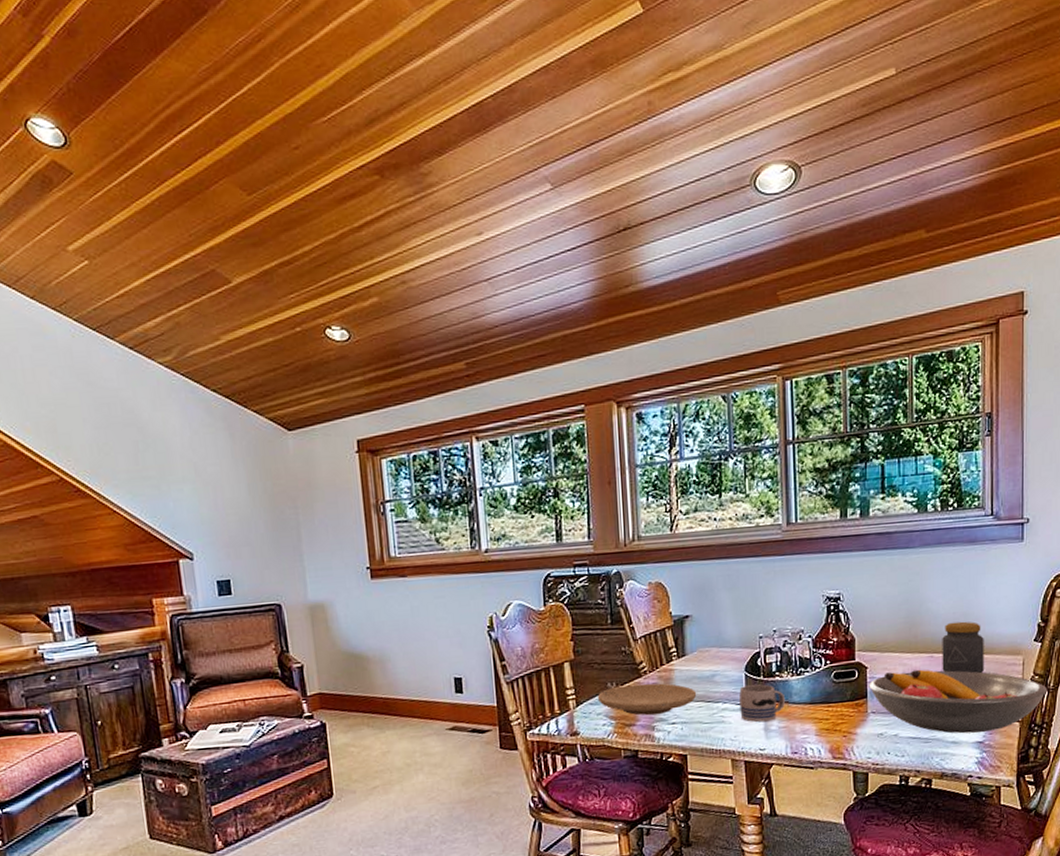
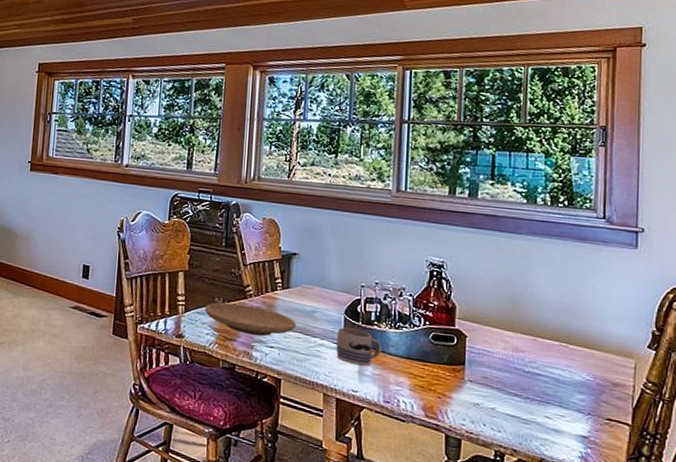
fruit bowl: present [868,669,1048,734] -> none [467,345,662,429]
jar: present [942,621,984,674] -> none [545,311,592,367]

